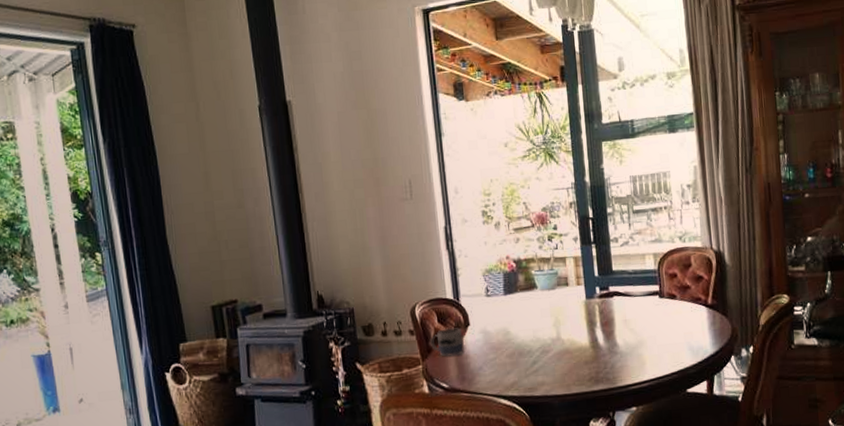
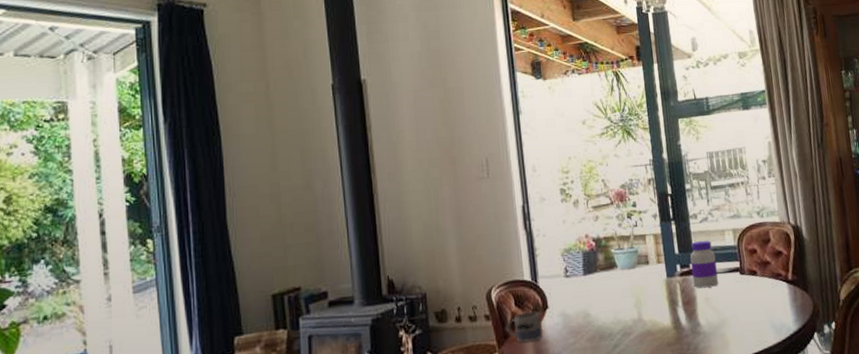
jar: none [610,264,637,310] -> present [690,240,719,289]

